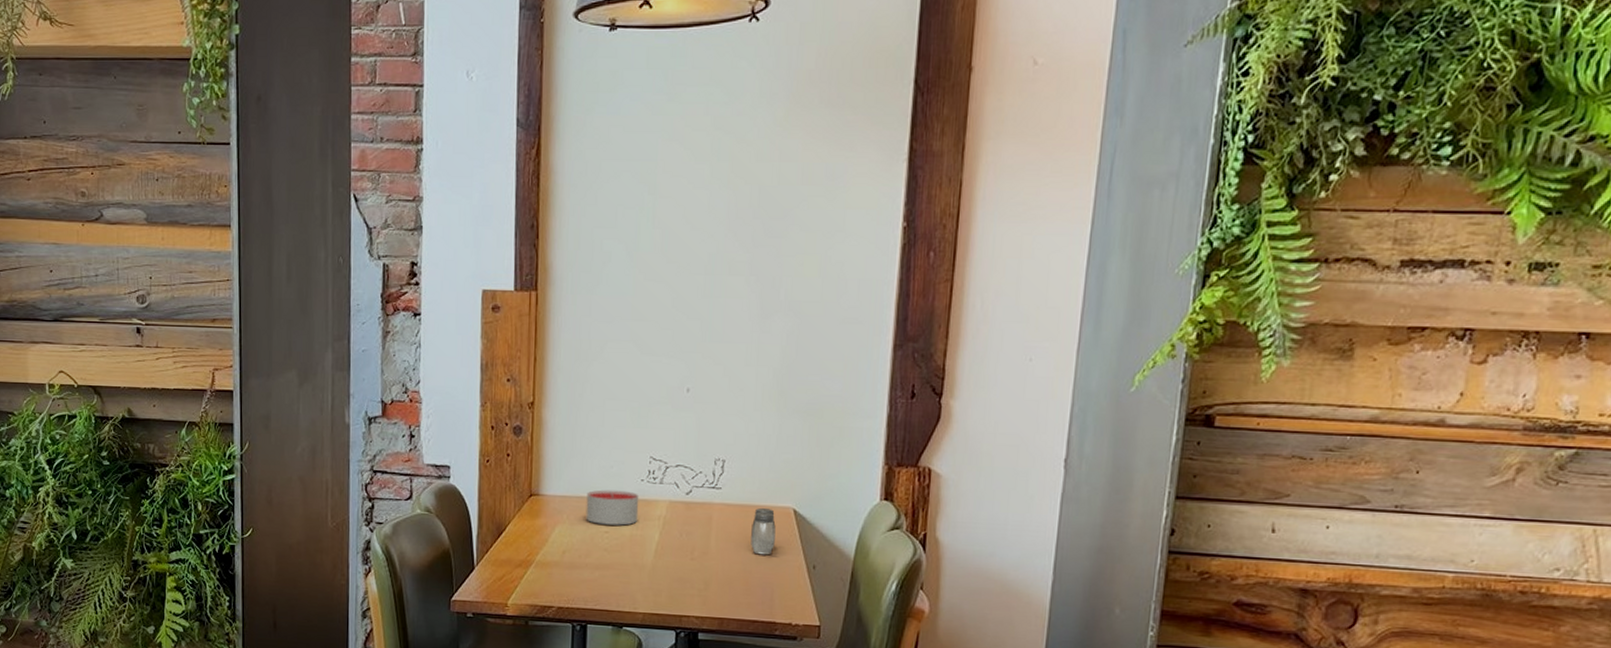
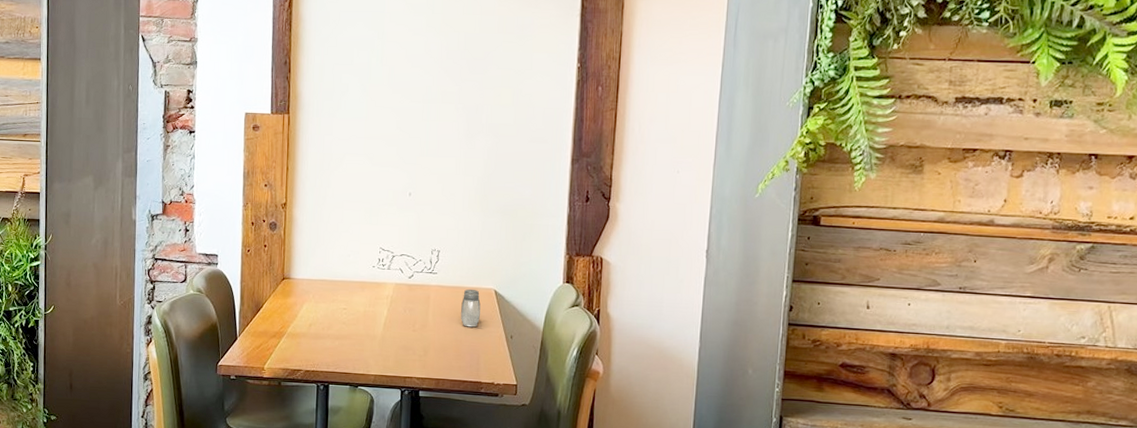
candle: present [585,489,639,526] -> none [328,274,371,304]

